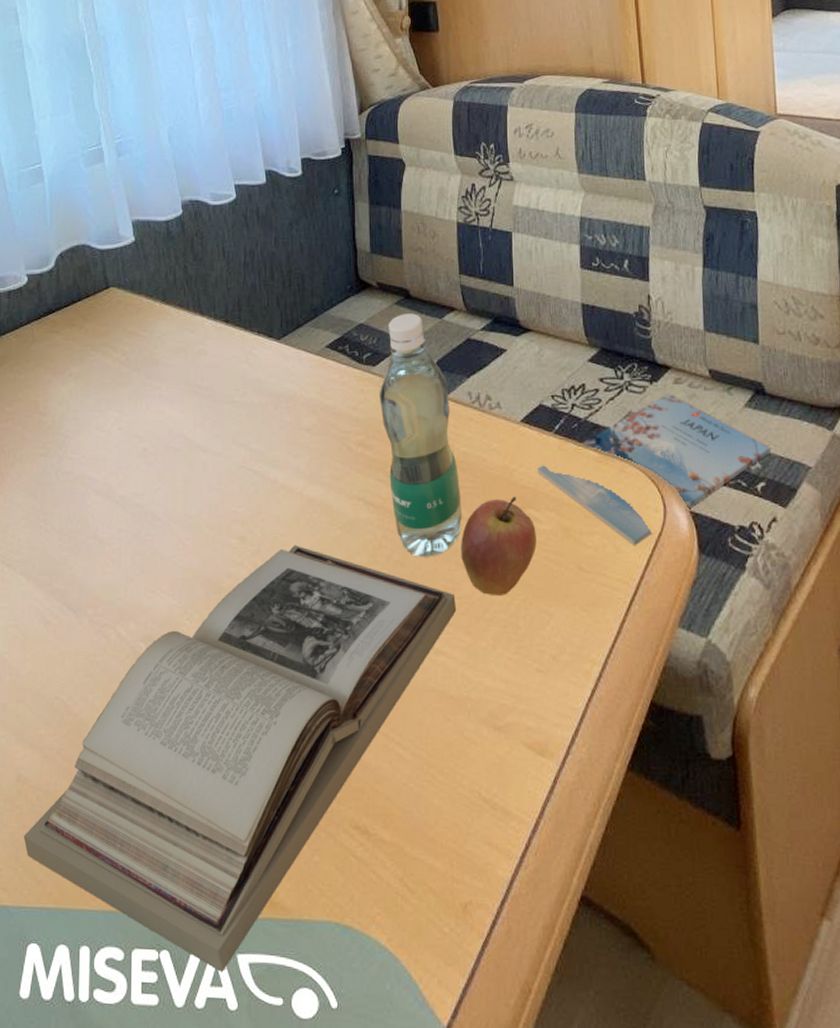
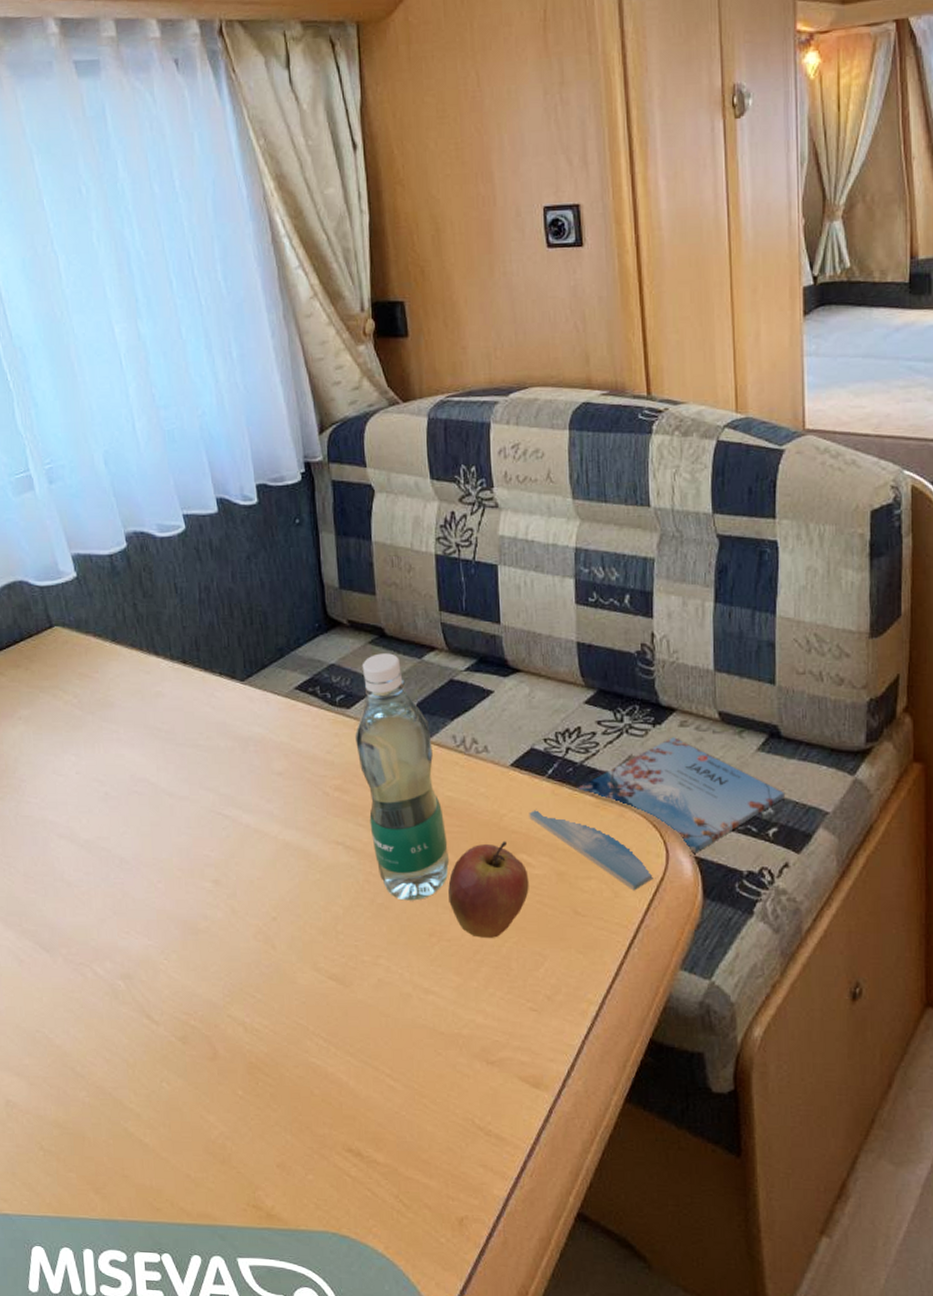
book: present [23,545,457,973] -> none [18,888,446,1274]

